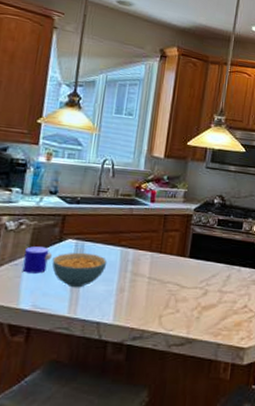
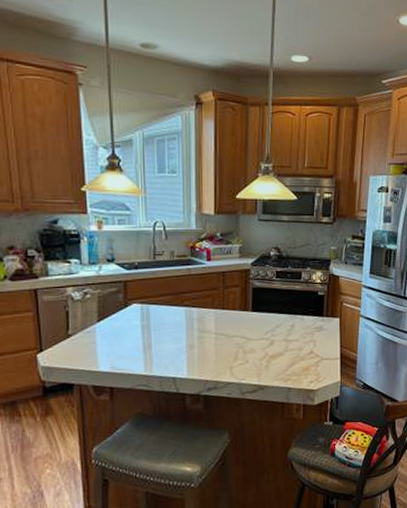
cup: present [22,246,53,274] -> none [95,313,121,339]
cereal bowl: present [51,252,108,288] -> none [121,315,174,349]

